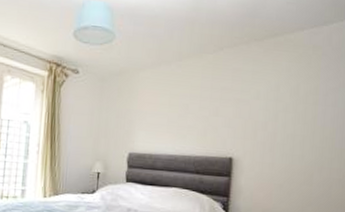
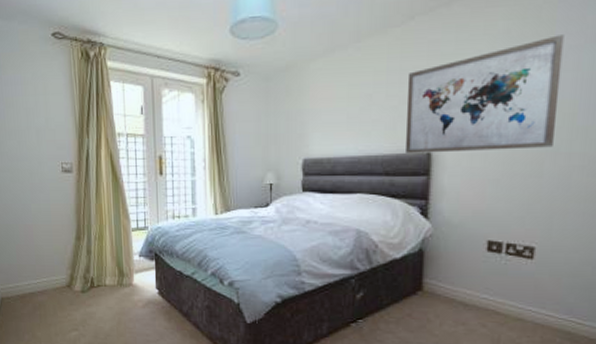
wall art: none [213,78,326,163] -> present [406,35,564,153]

